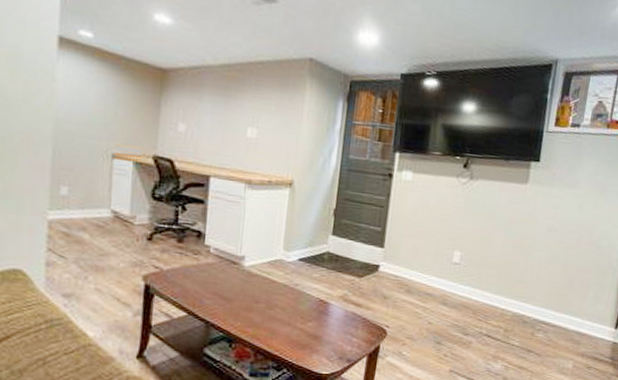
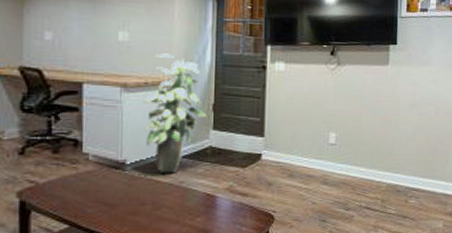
indoor plant: none [262,152,328,275] -> present [142,53,208,174]

